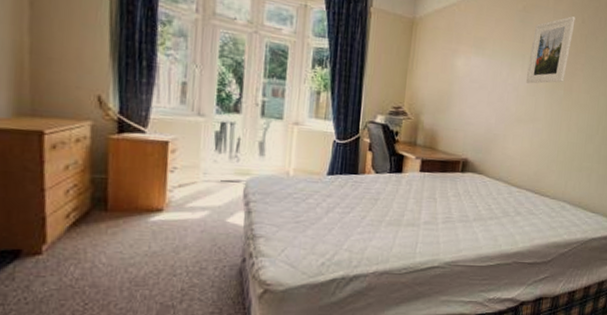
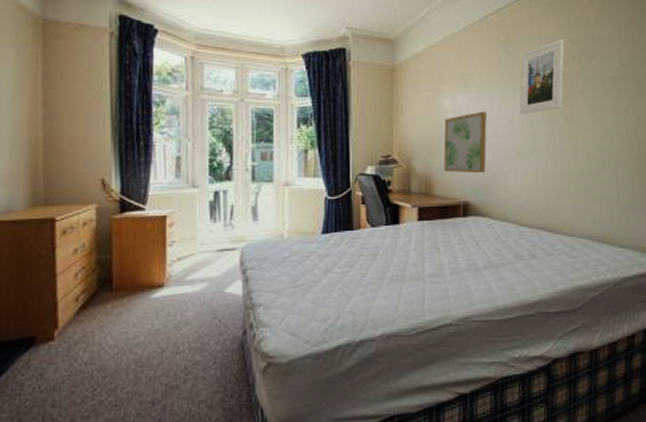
wall art: none [449,75,496,134] -> present [443,111,487,173]

